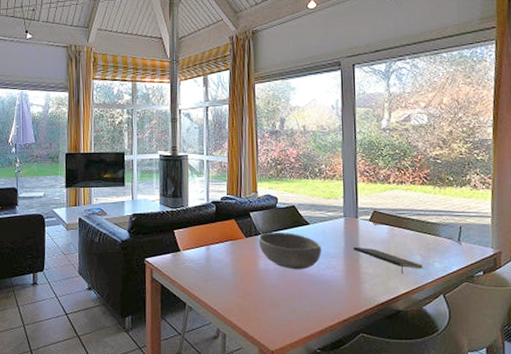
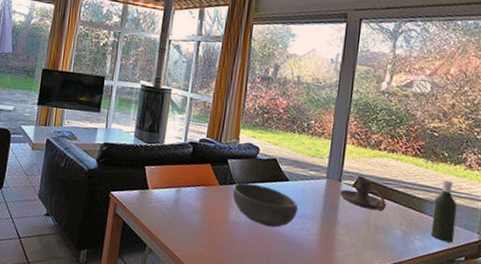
notepad: present [353,246,423,274] -> none [331,211,403,247]
candle holder: none [358,211,404,241] -> present [340,177,387,212]
bottle: none [447,202,470,260] -> present [431,179,457,243]

